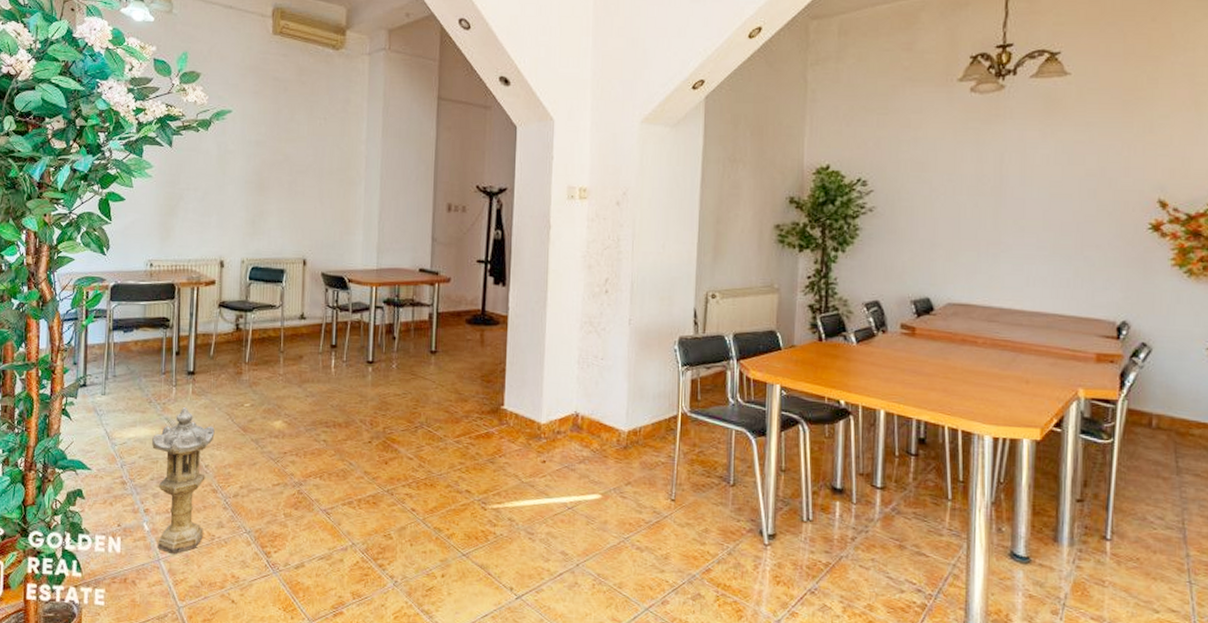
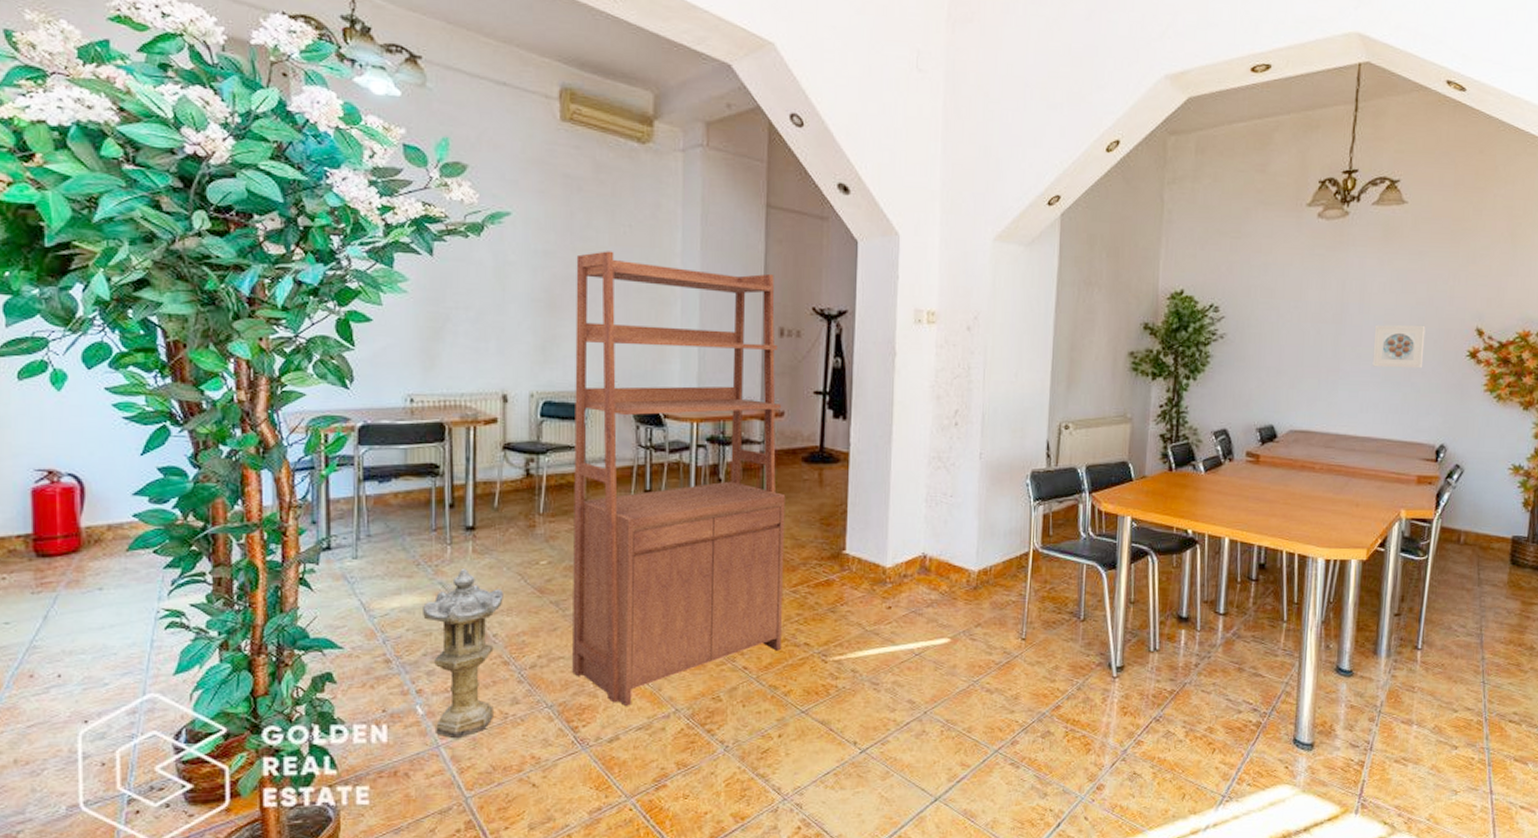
bookshelf: none [267,140,451,537] -> present [572,251,786,706]
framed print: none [1038,197,1098,242] -> present [1372,324,1426,369]

